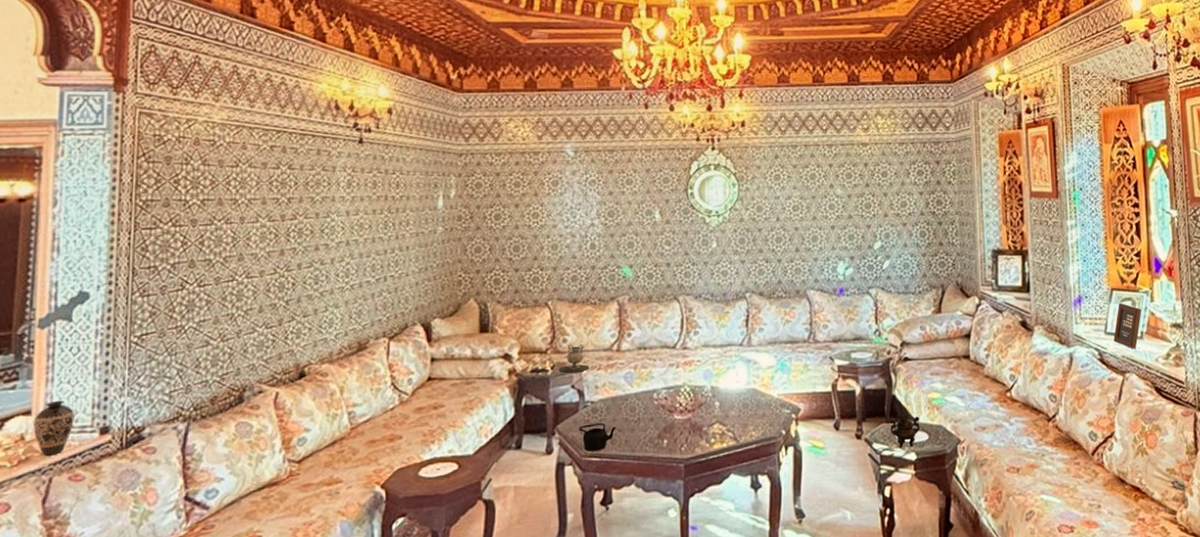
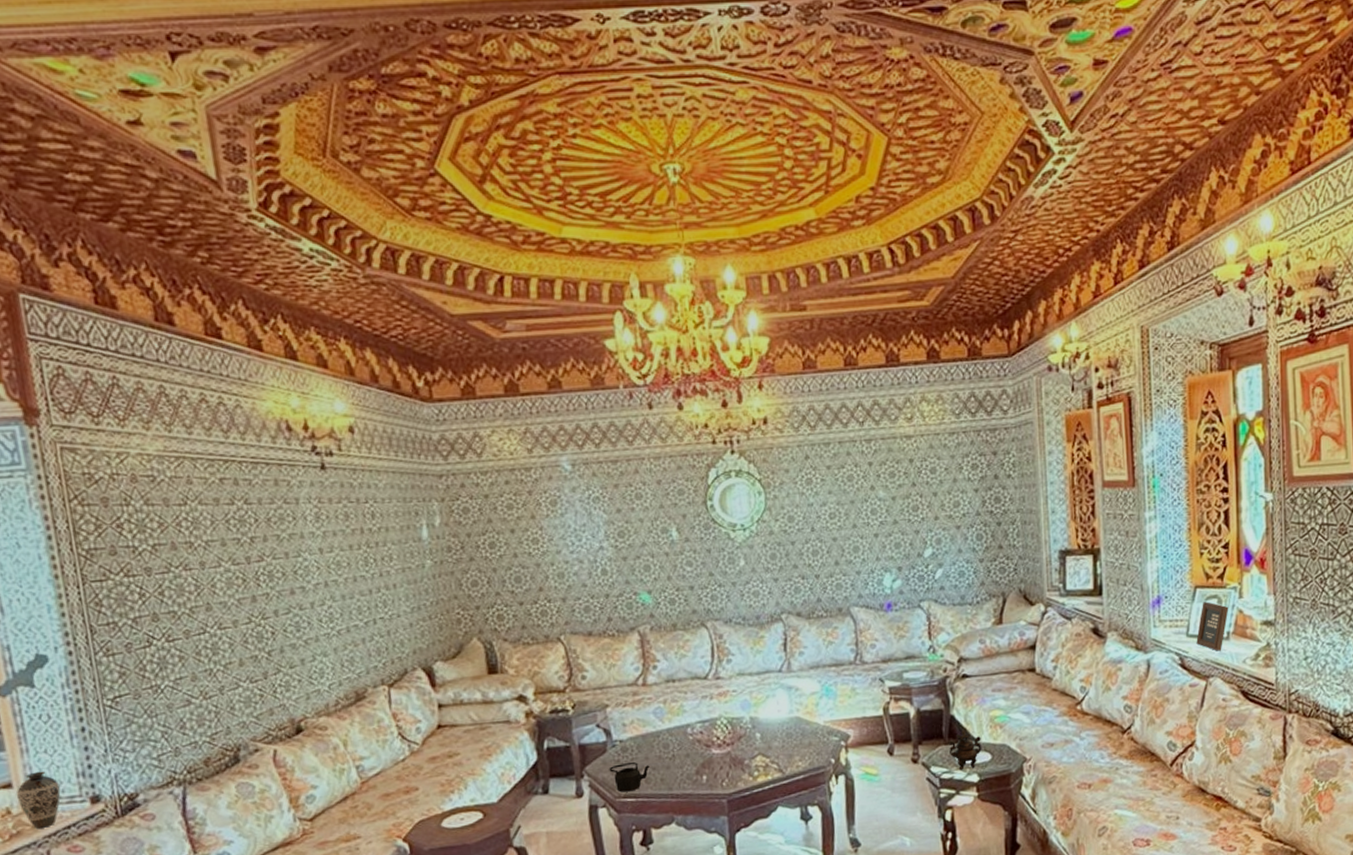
decorative vase: present [558,344,590,374] -> none [580,680,614,713]

